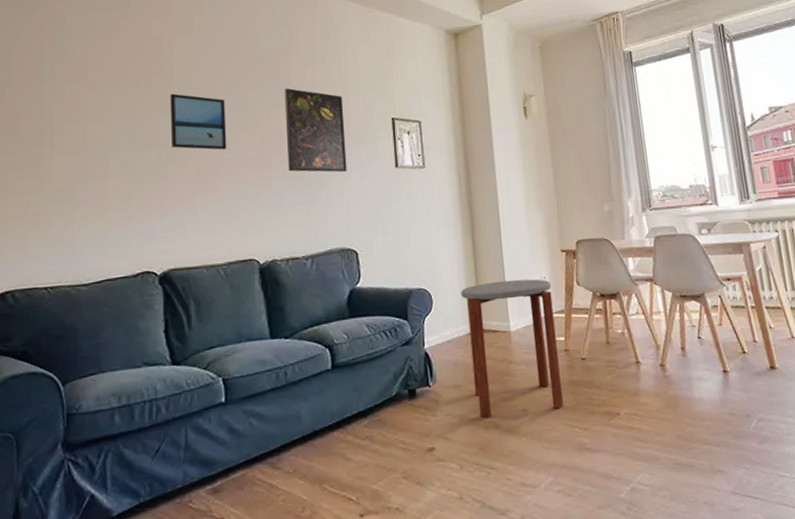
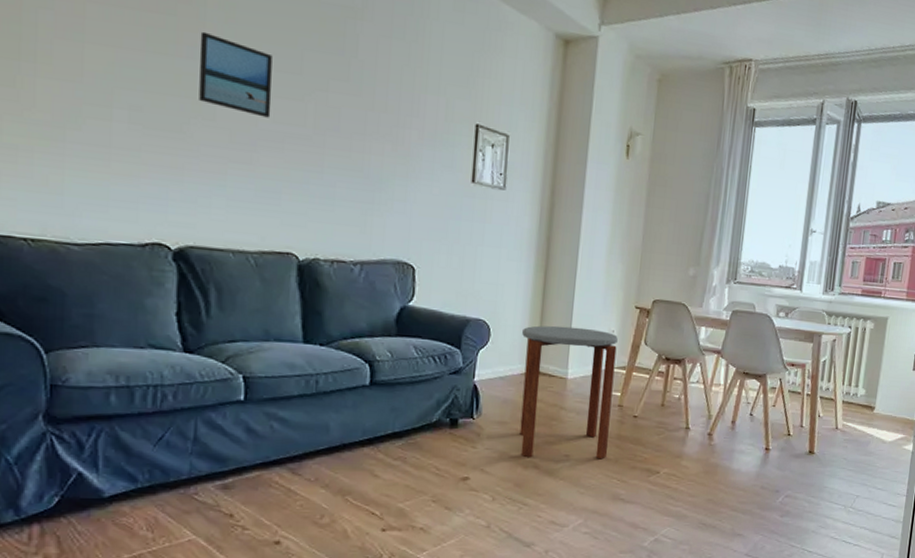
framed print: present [284,88,347,173] -> none [345,59,421,176]

